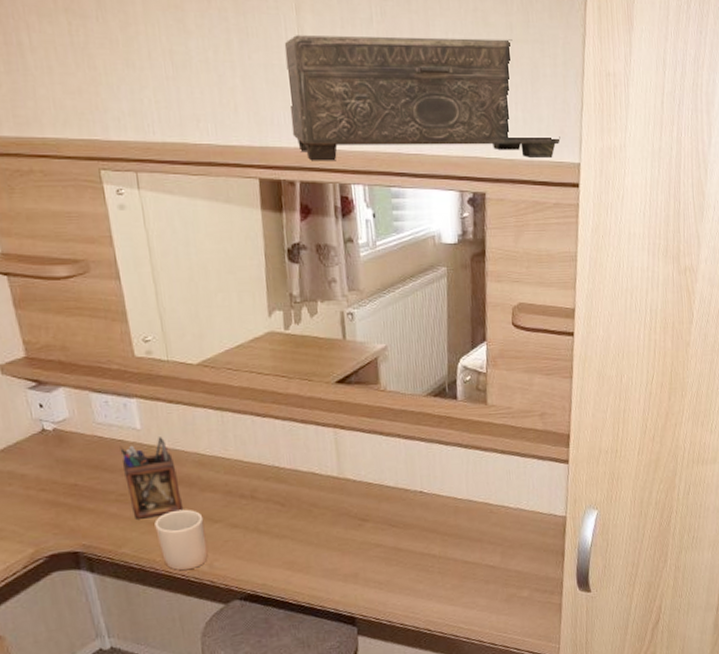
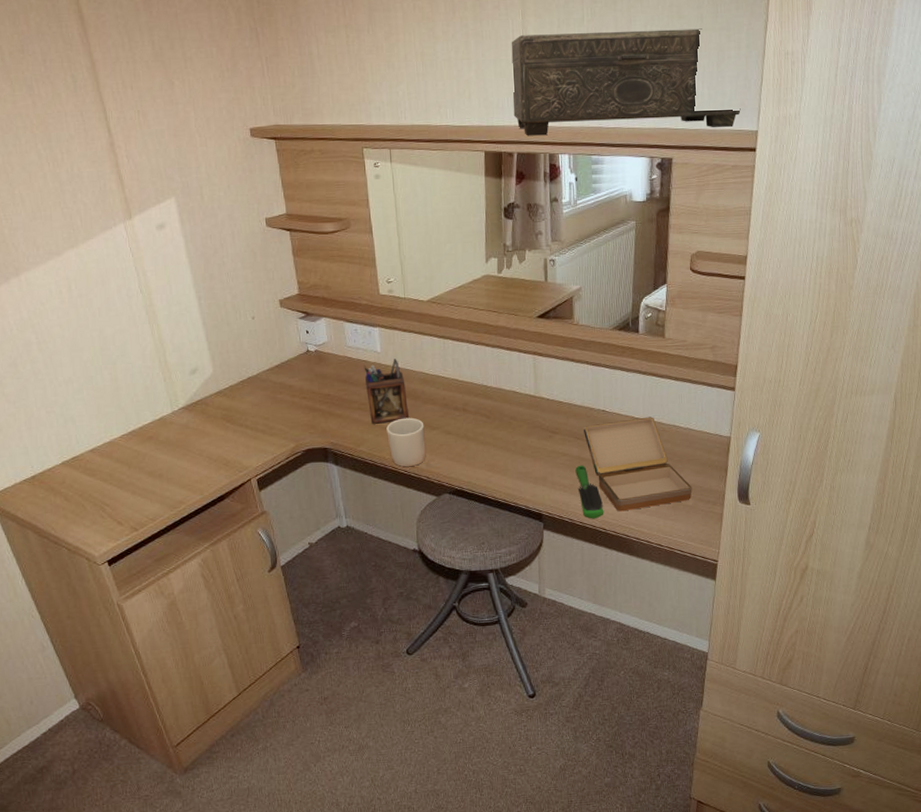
hairbrush: none [391,557,428,620] -> present [575,465,604,519]
jewelry box: none [399,497,527,609] -> present [584,417,692,512]

